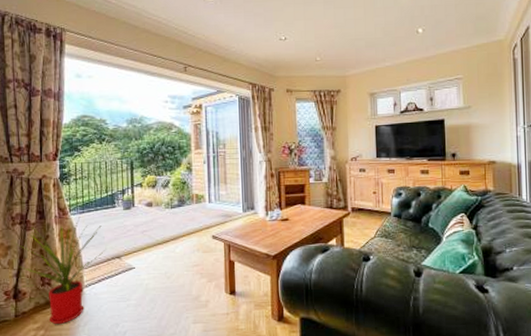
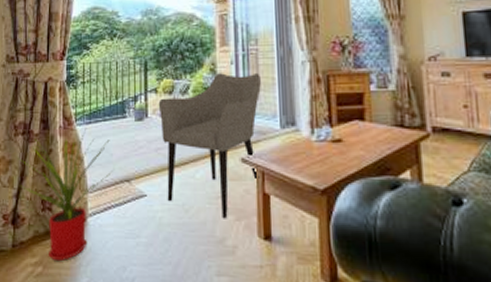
armchair: none [143,170,228,282] -> present [158,73,261,219]

